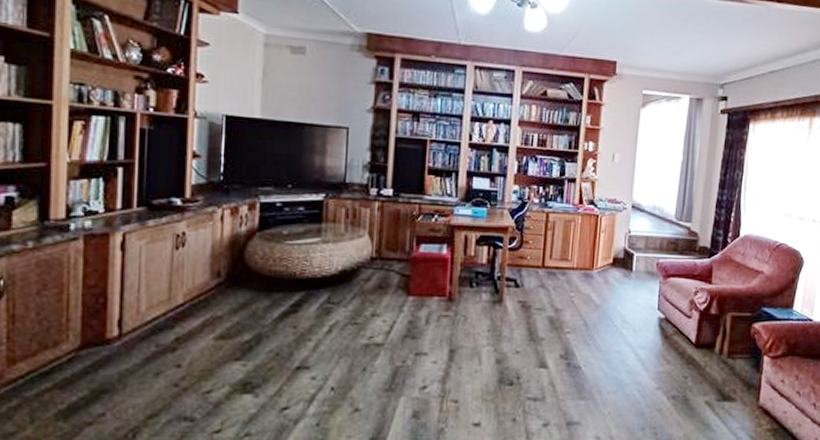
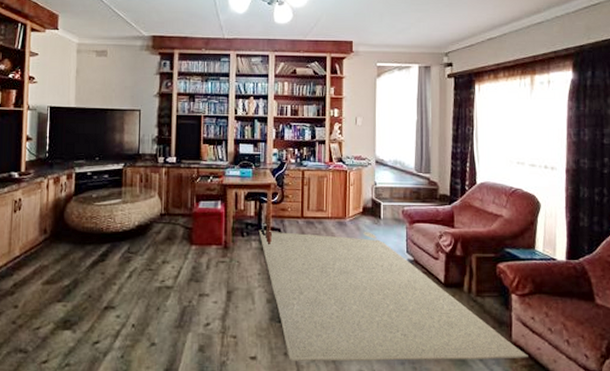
rug: none [490,279,774,427] -> present [258,229,528,362]

